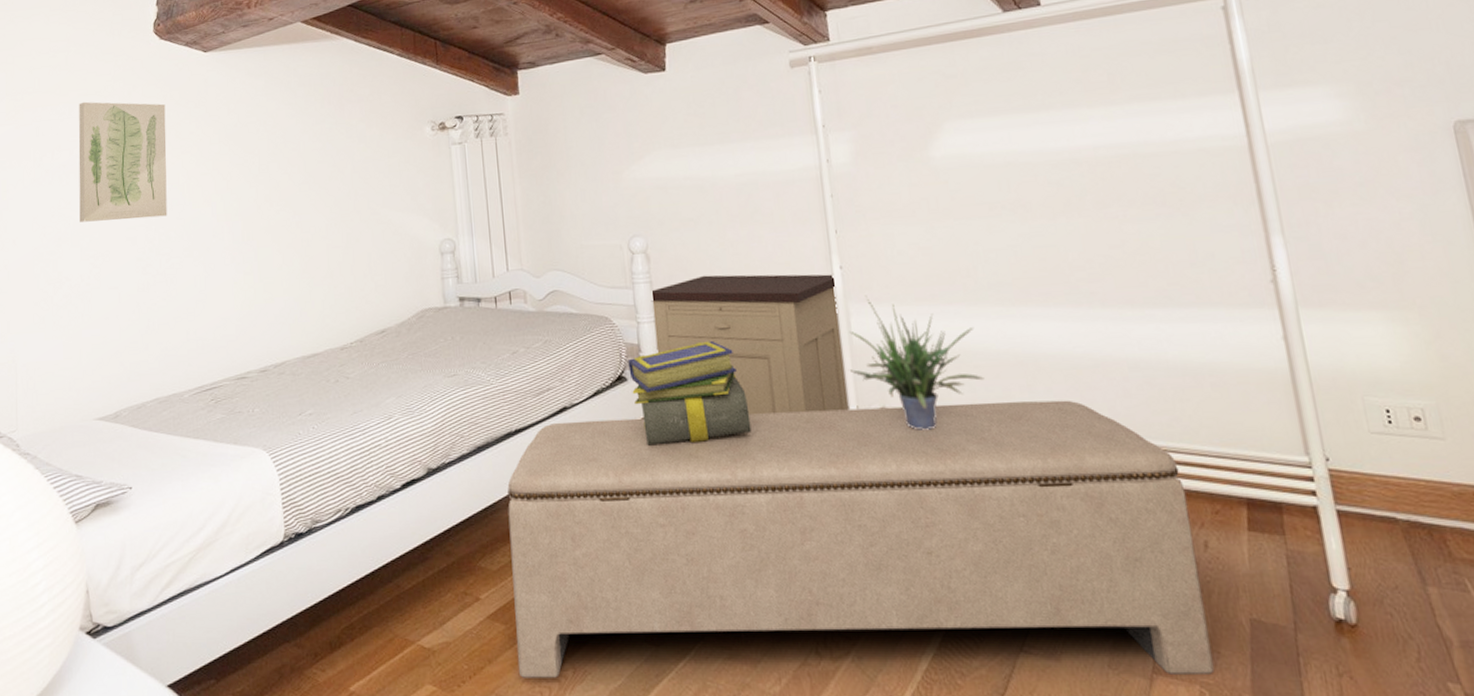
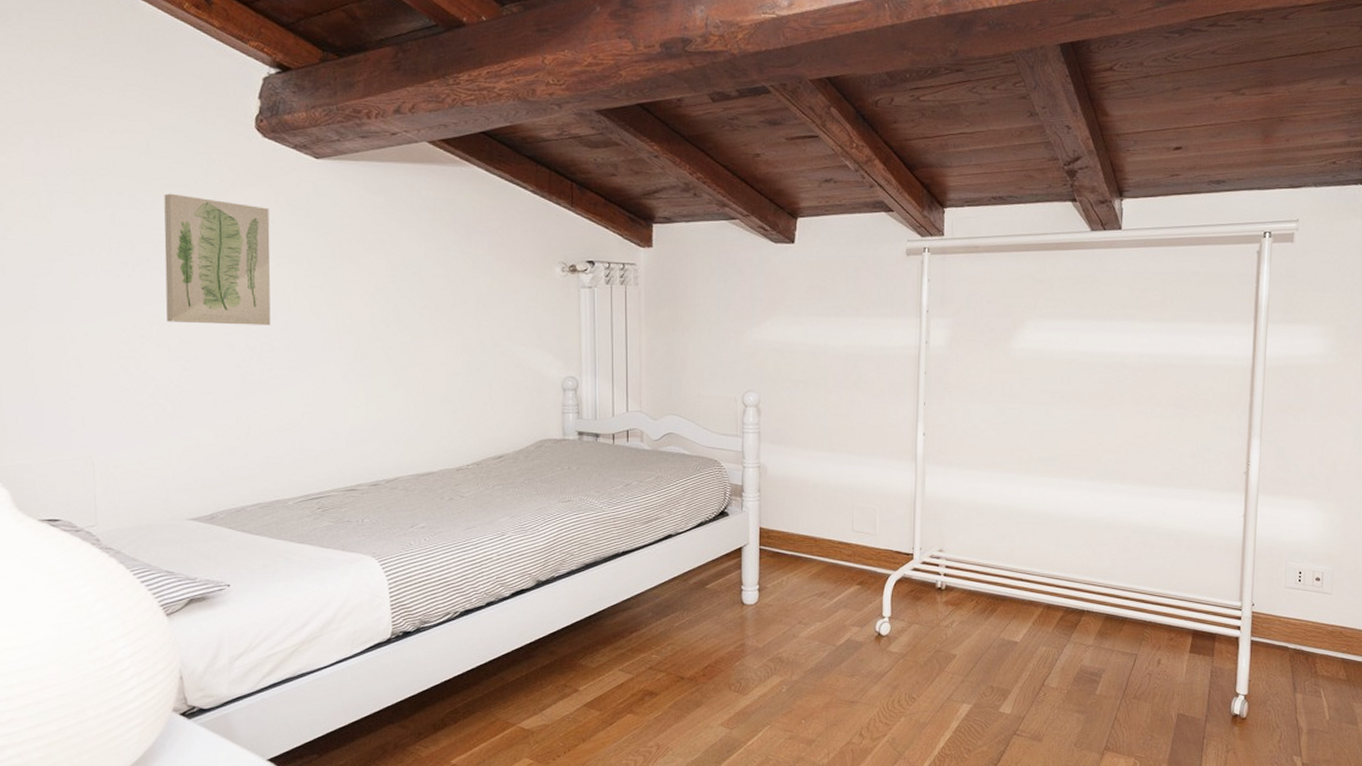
bench: present [507,400,1215,678] -> none [608,547,1153,753]
stack of books: present [628,340,752,446] -> none [731,487,832,571]
nightstand: present [651,274,849,415] -> none [757,431,918,551]
potted plant: present [849,295,984,430] -> none [918,459,1023,569]

